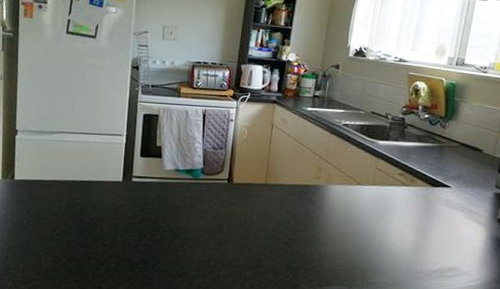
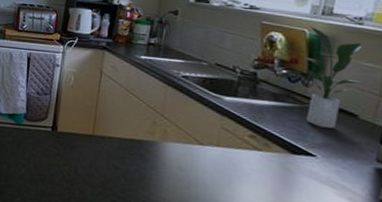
potted plant: none [442,75,488,163] -> present [304,26,366,129]

